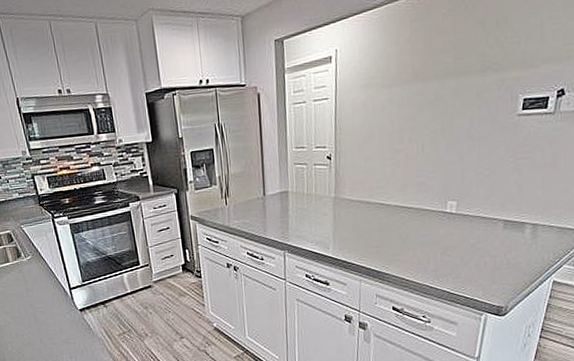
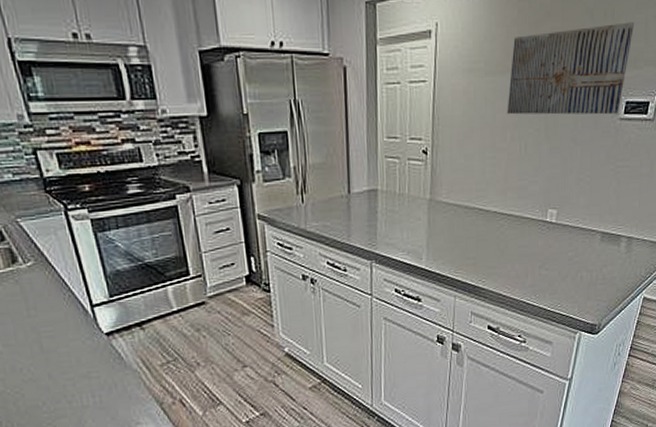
wall art: none [403,26,529,120] -> present [507,22,635,115]

